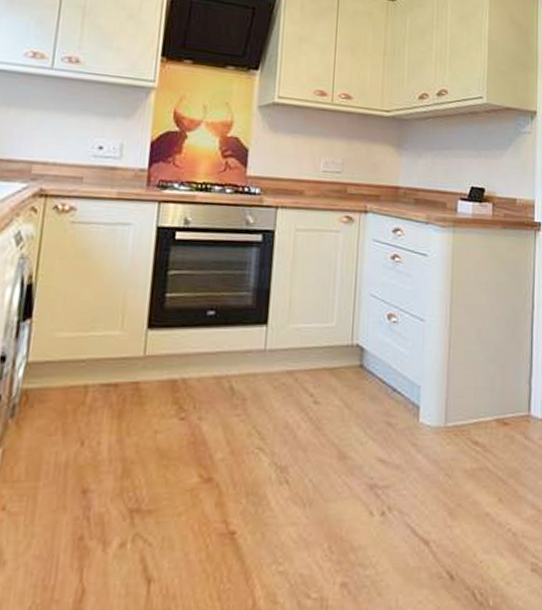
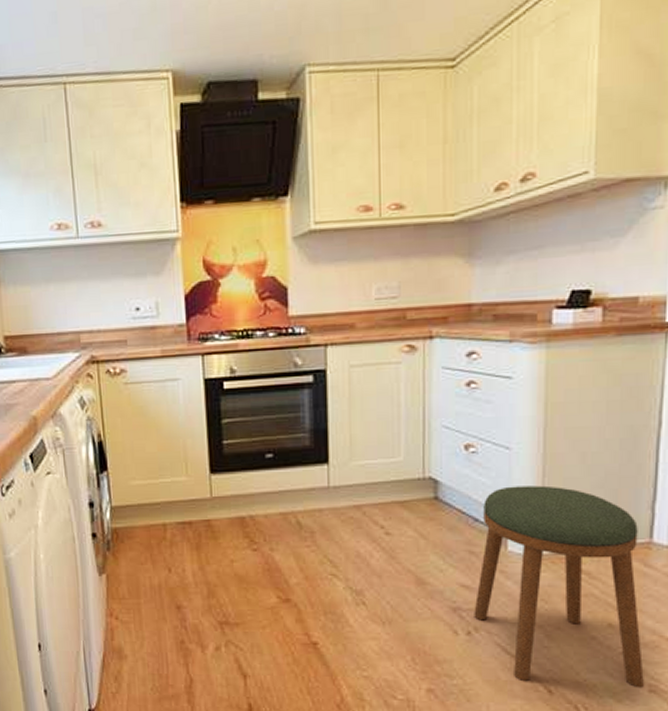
stool: none [388,357,527,568] -> present [474,485,644,688]

